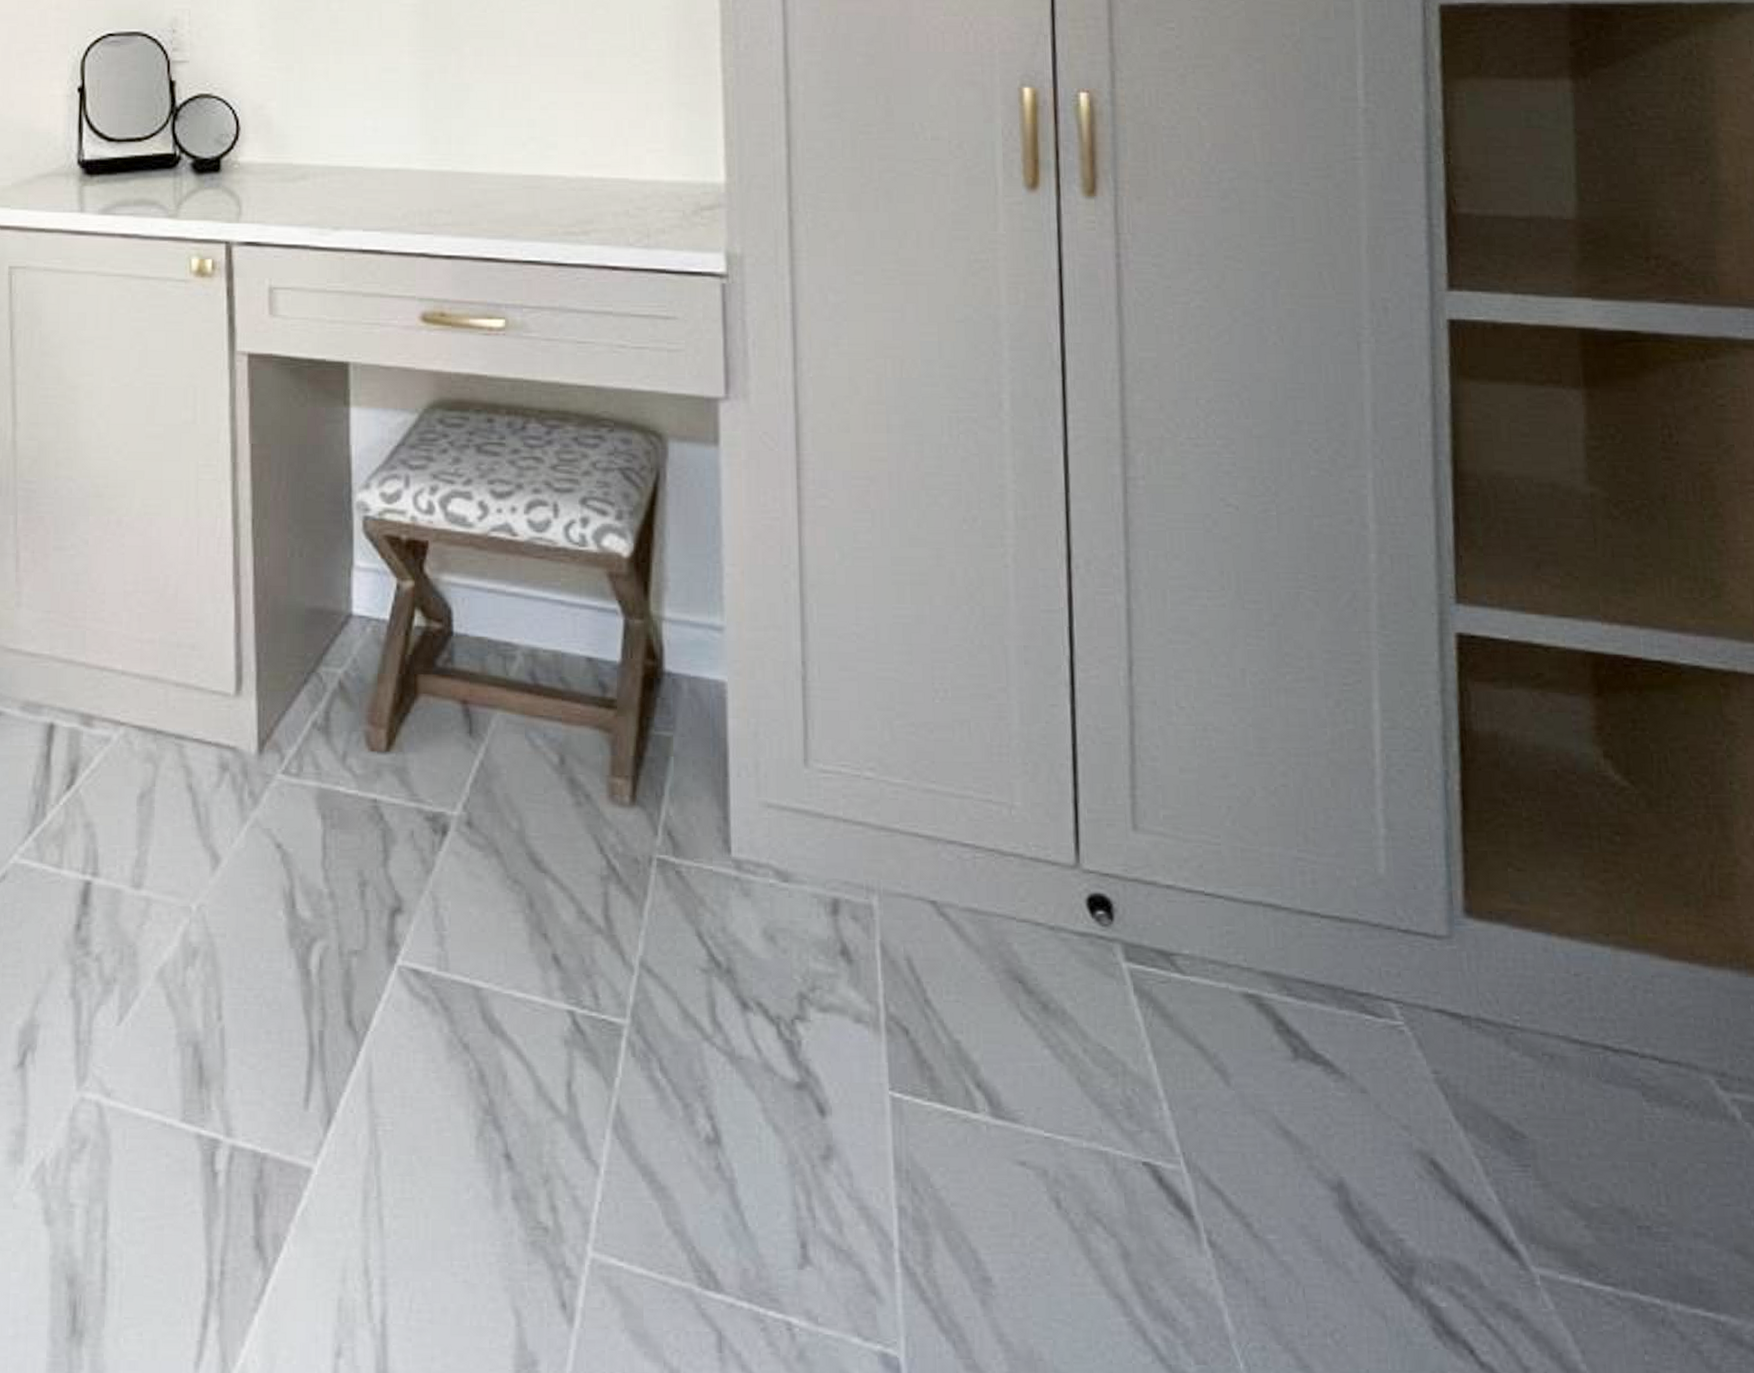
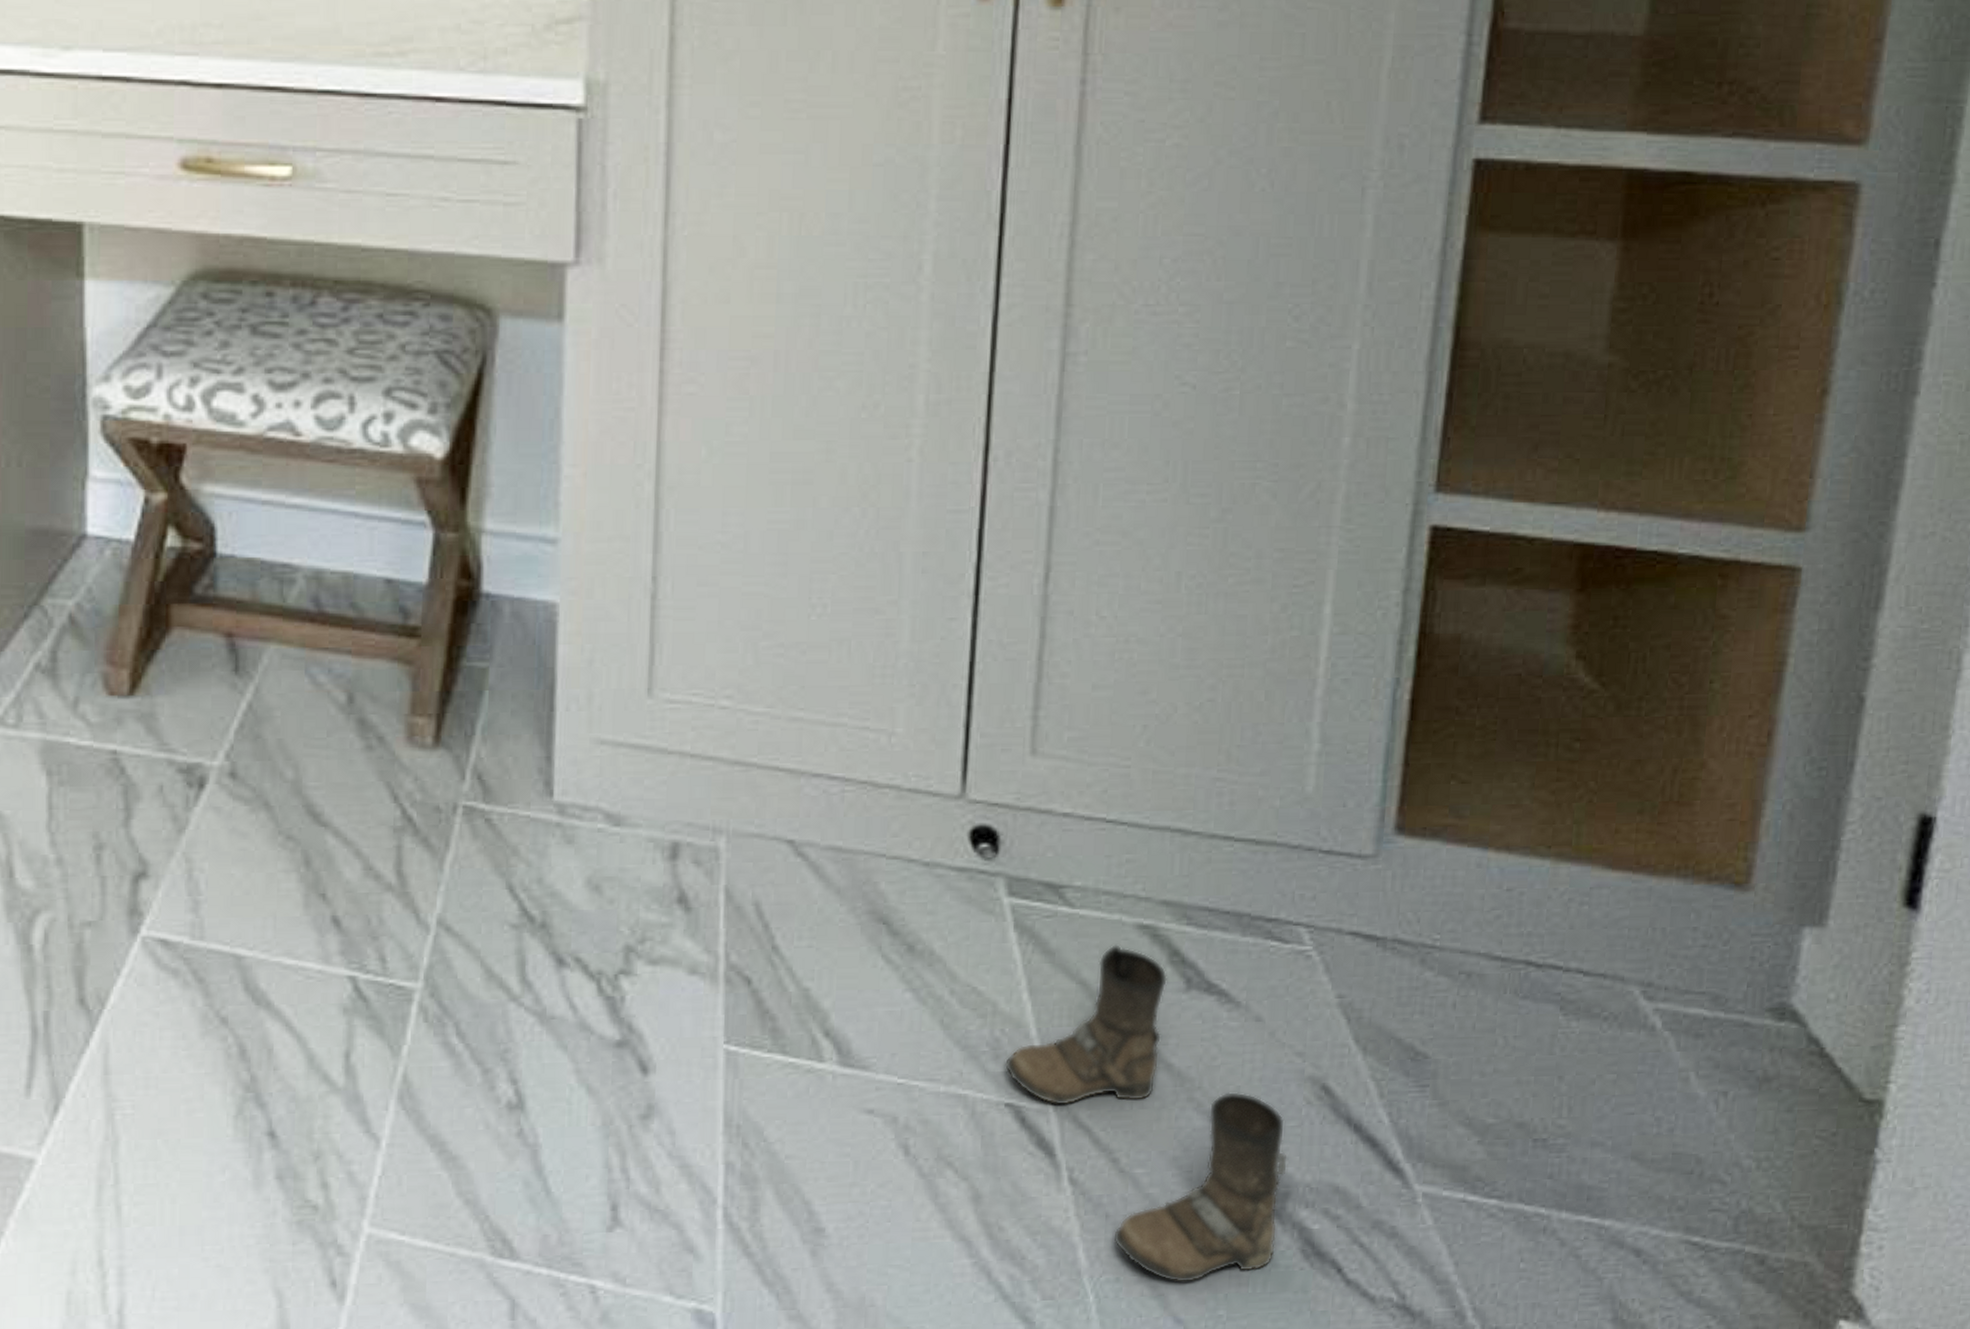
boots: none [1138,1012,1410,1356] -> present [1004,945,1289,1284]

